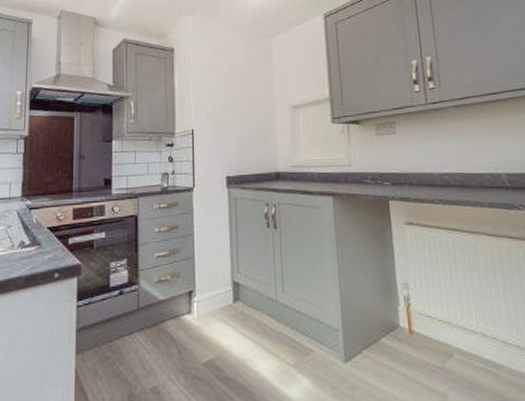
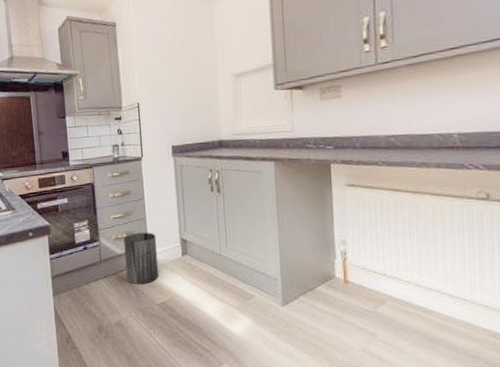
trash can: none [167,273,206,337] -> present [123,232,159,284]

